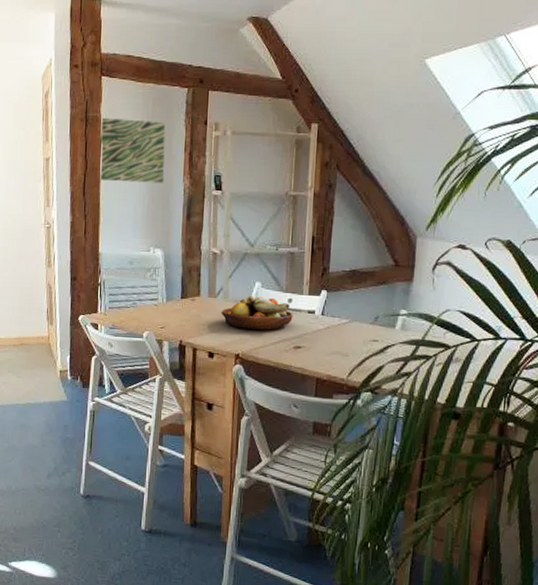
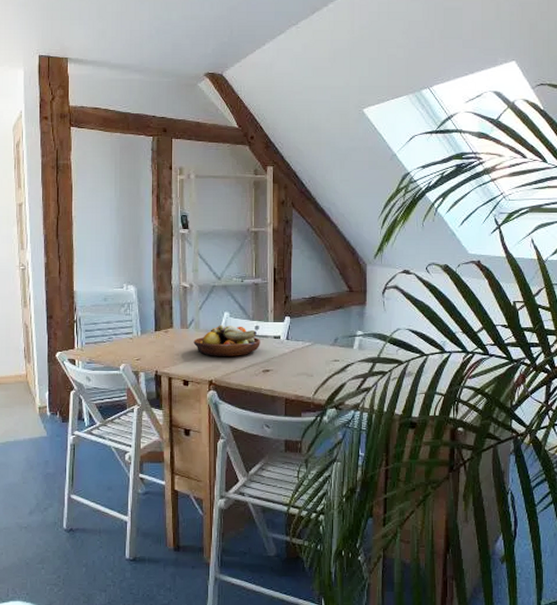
wall art: present [100,117,166,183] -> none [70,164,134,224]

